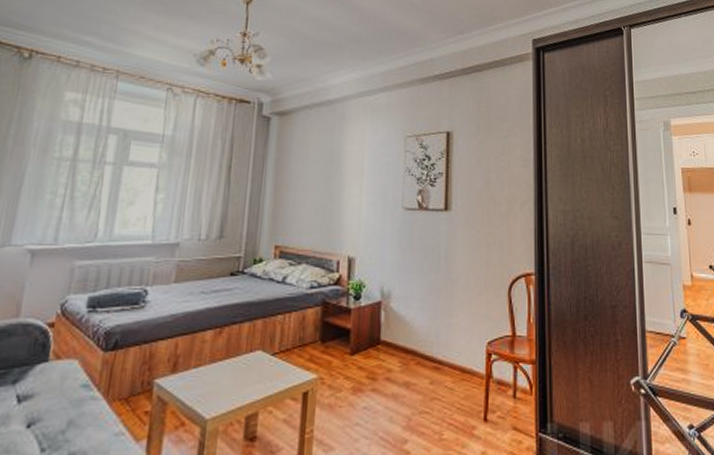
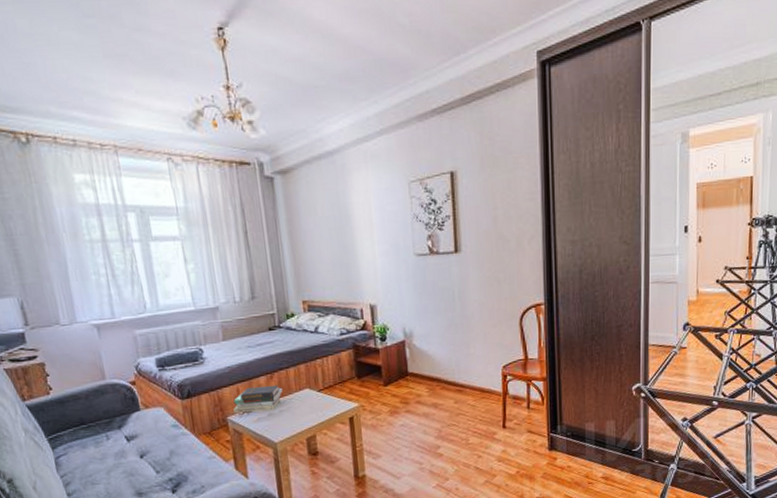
books: none [164,342,230,376] -> present [233,385,283,414]

